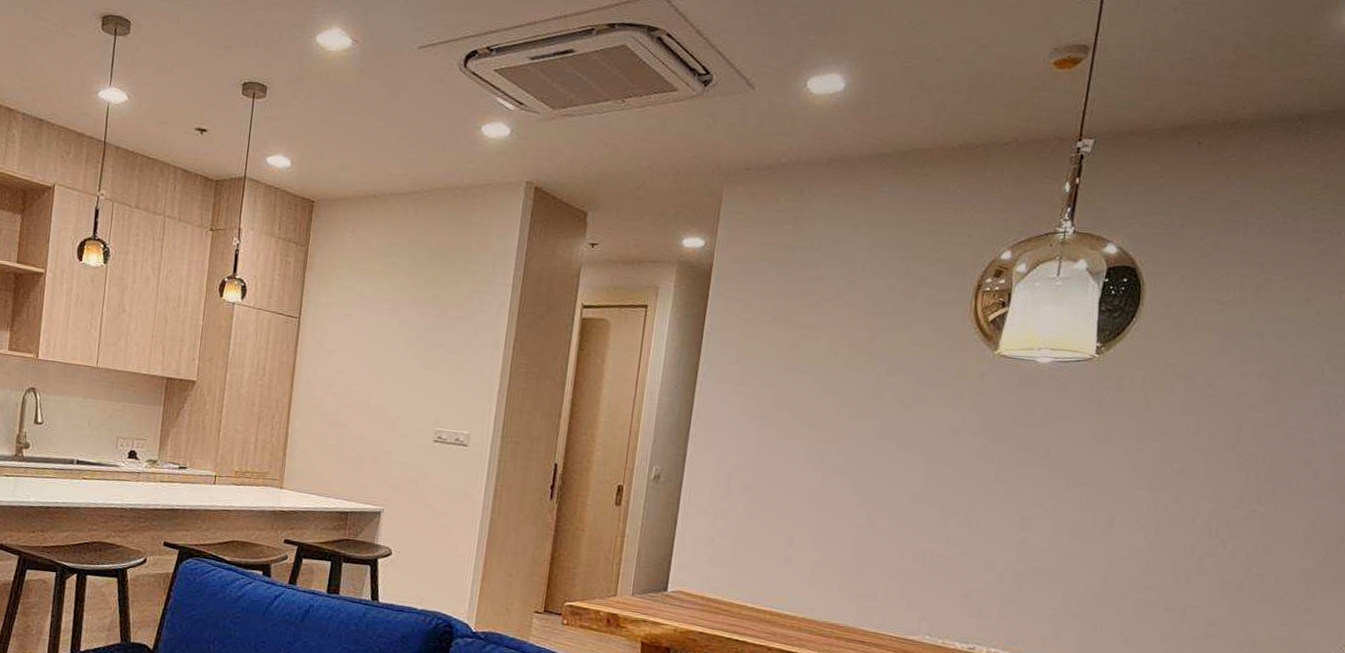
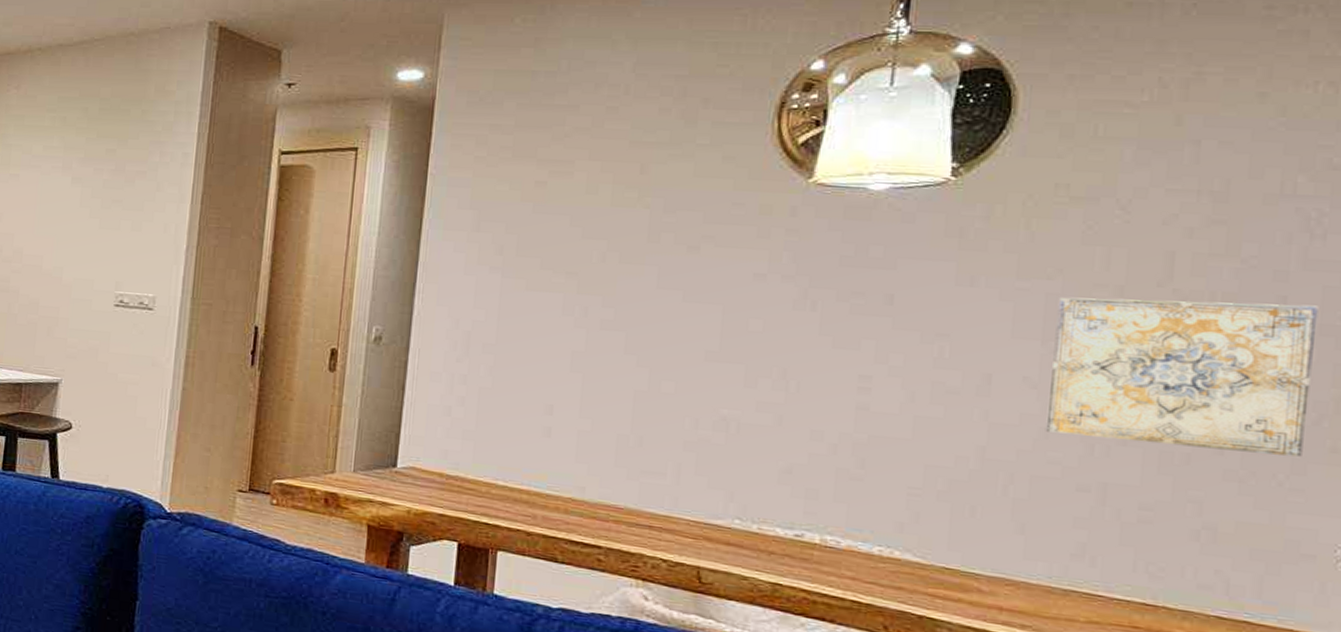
wall art: none [1148,456,1331,585] -> present [1045,297,1319,457]

